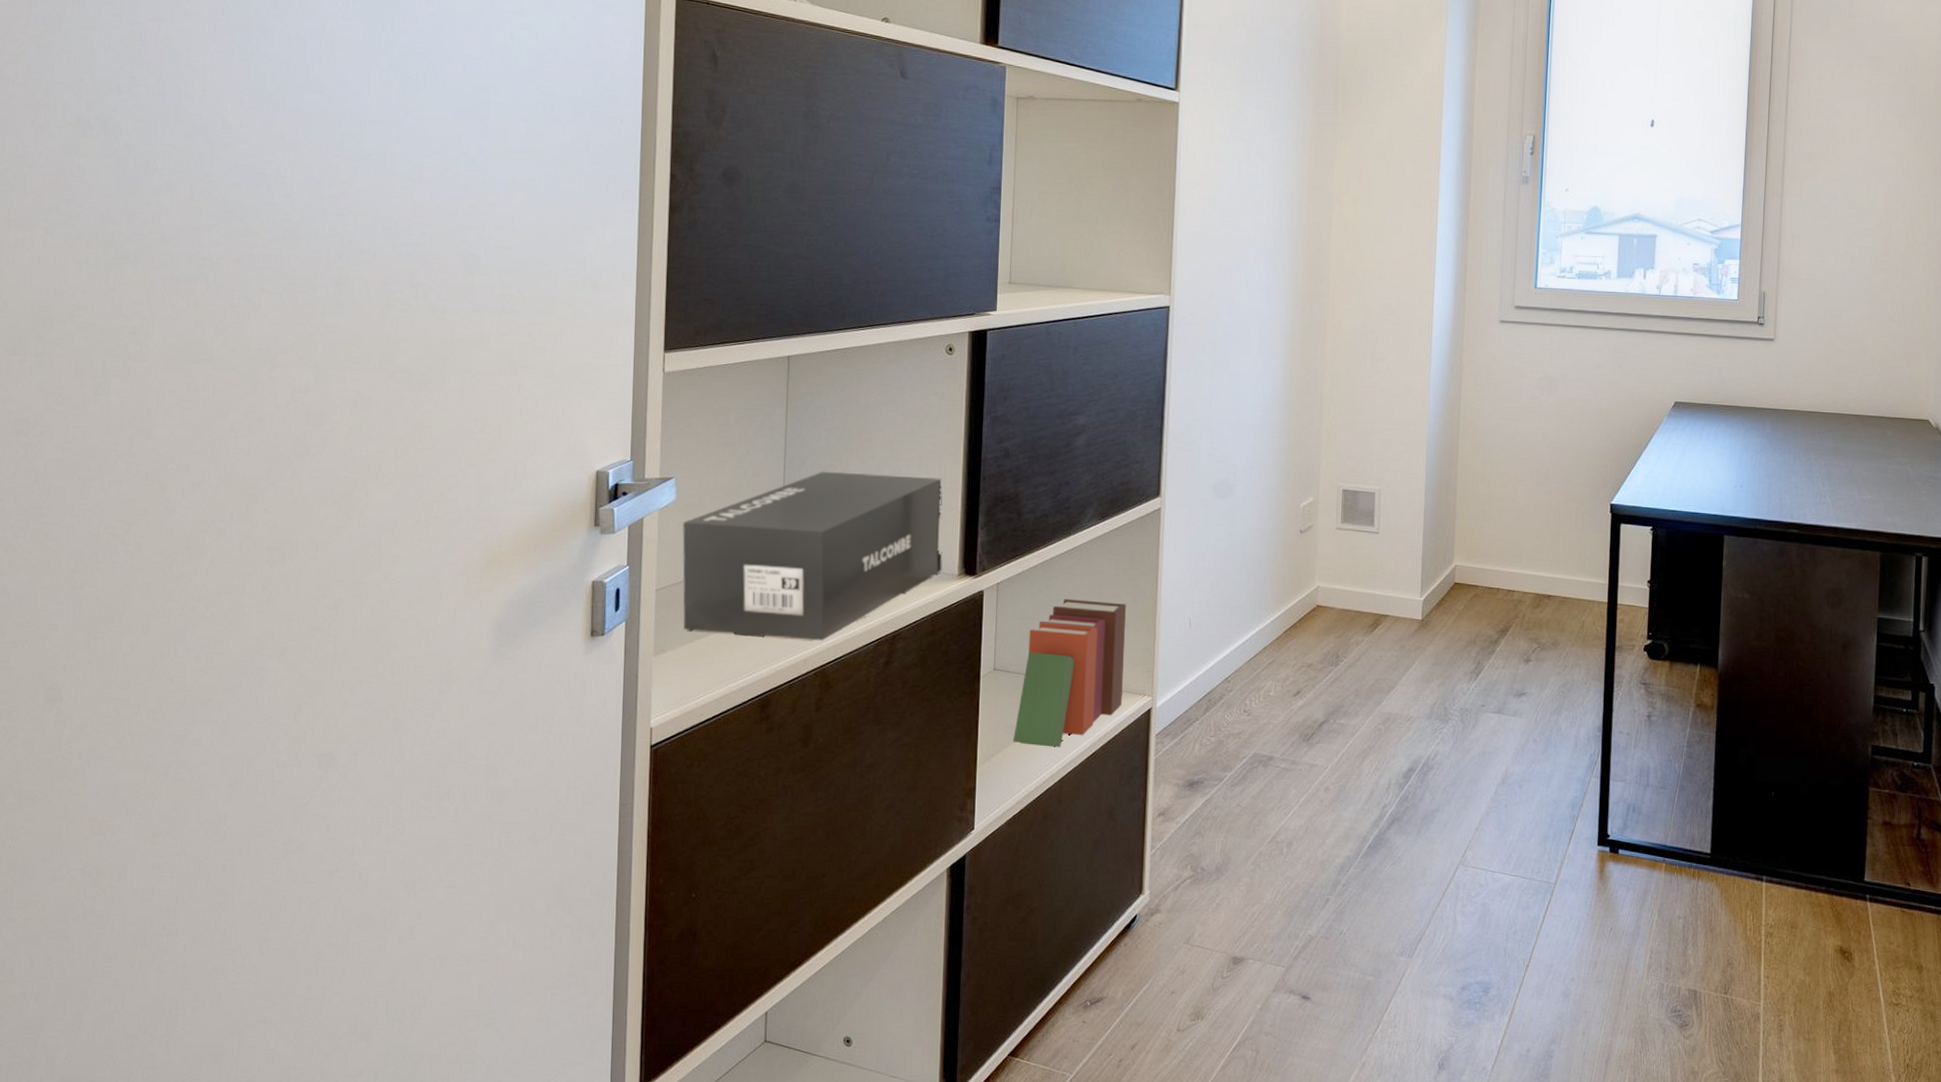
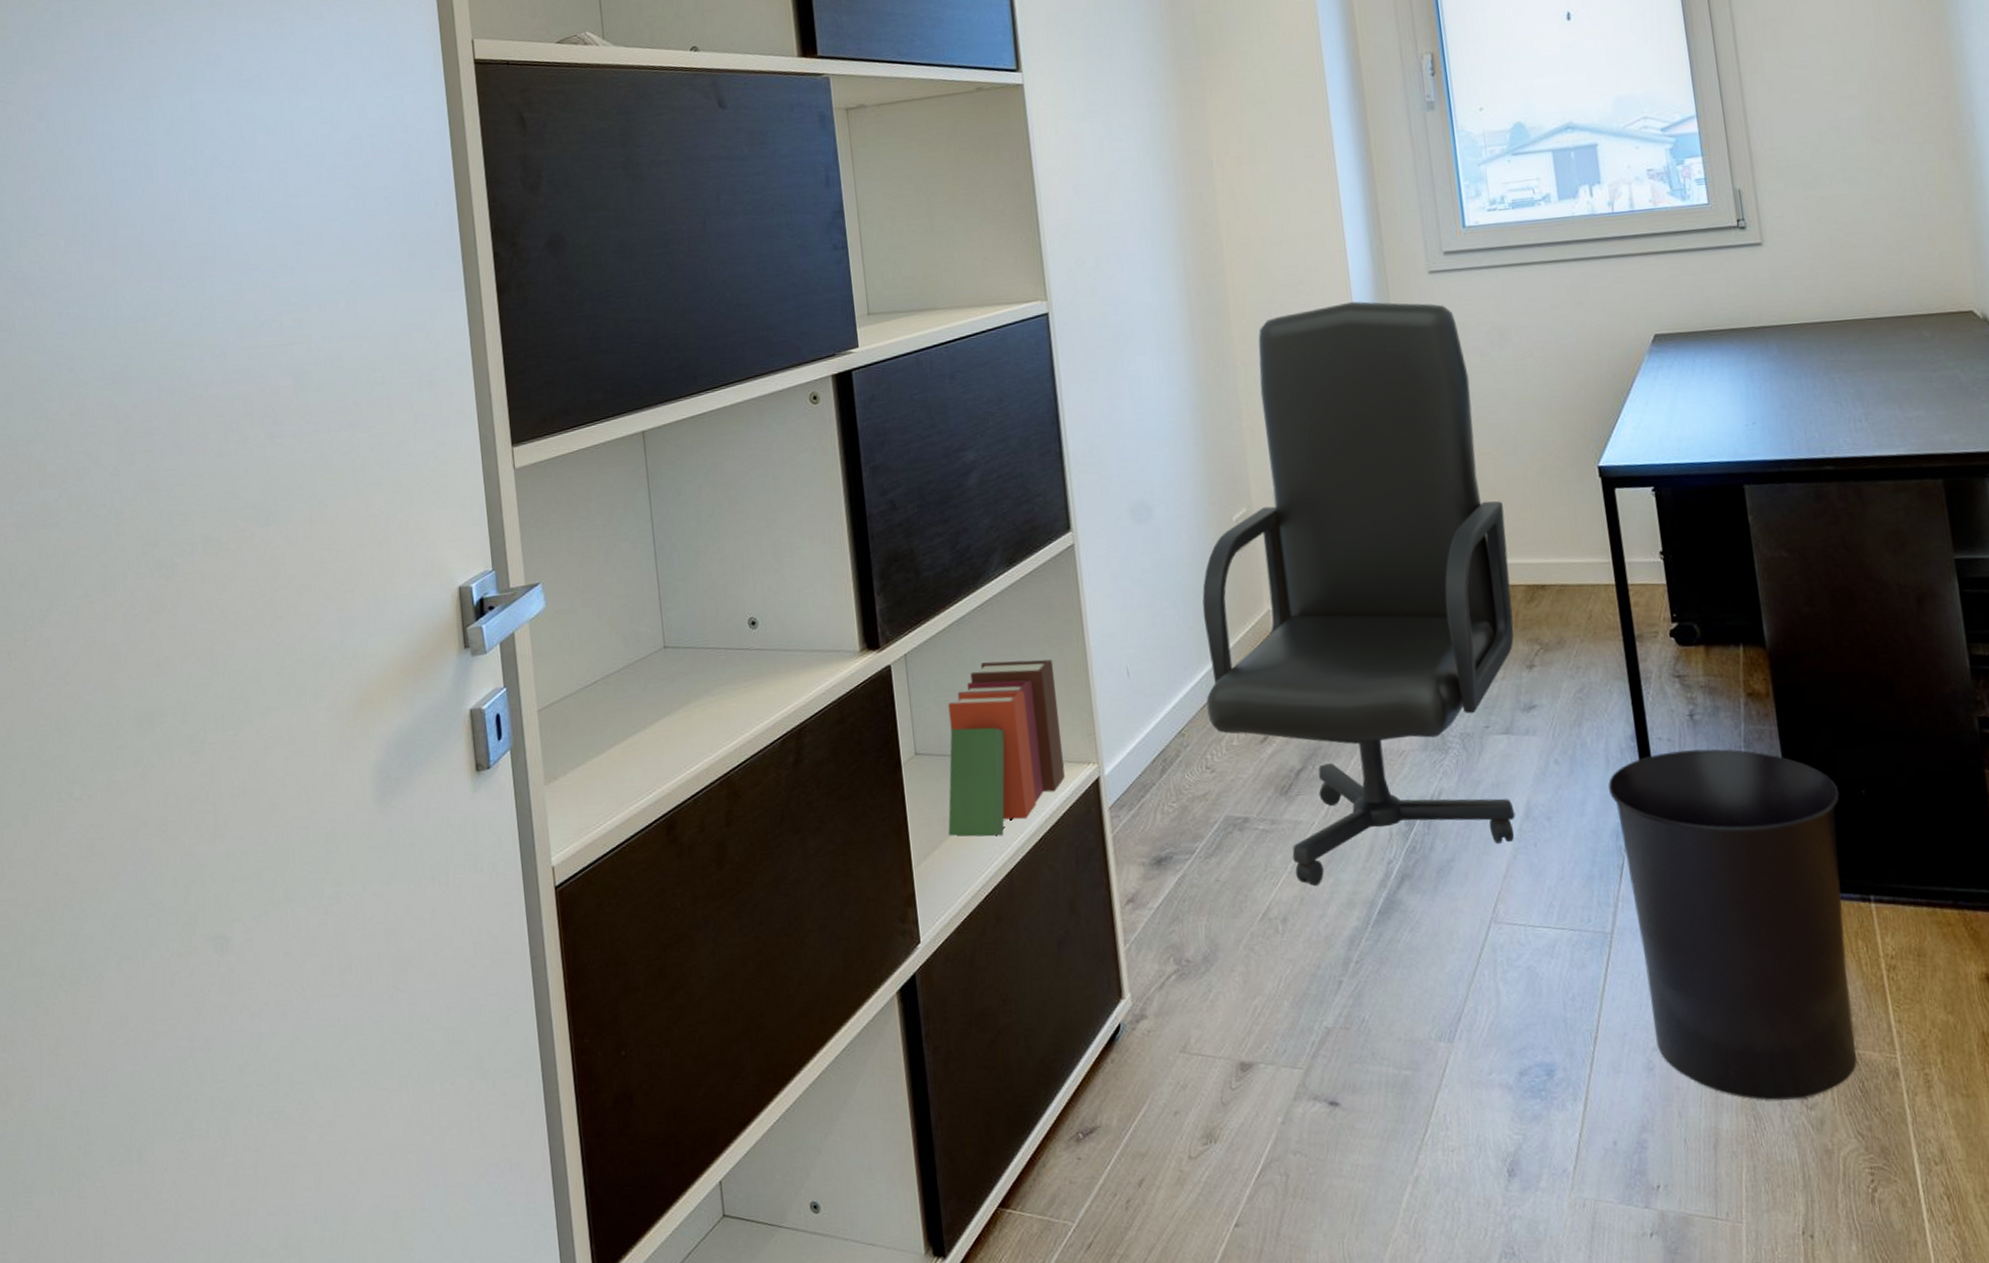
box: present [682,471,943,641] -> none [555,543,841,752]
chair: none [1252,336,1527,819] -> present [1202,301,1515,886]
waste bin: none [1573,744,1754,1029] -> present [1608,749,1857,1100]

